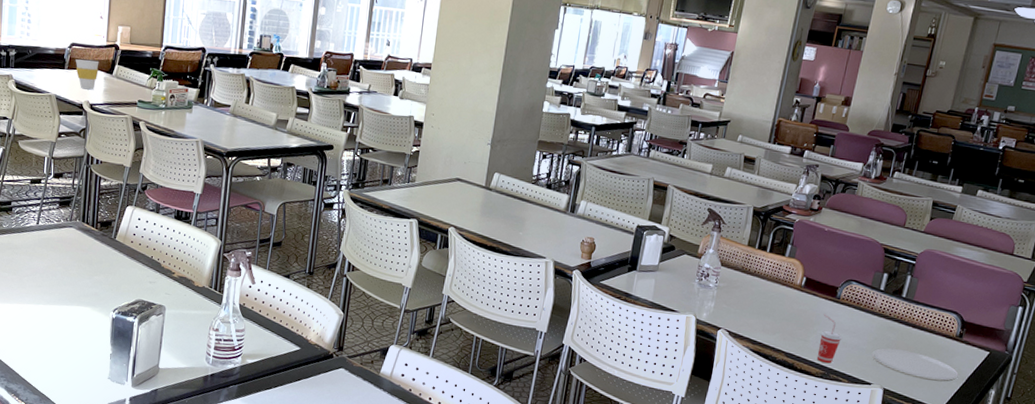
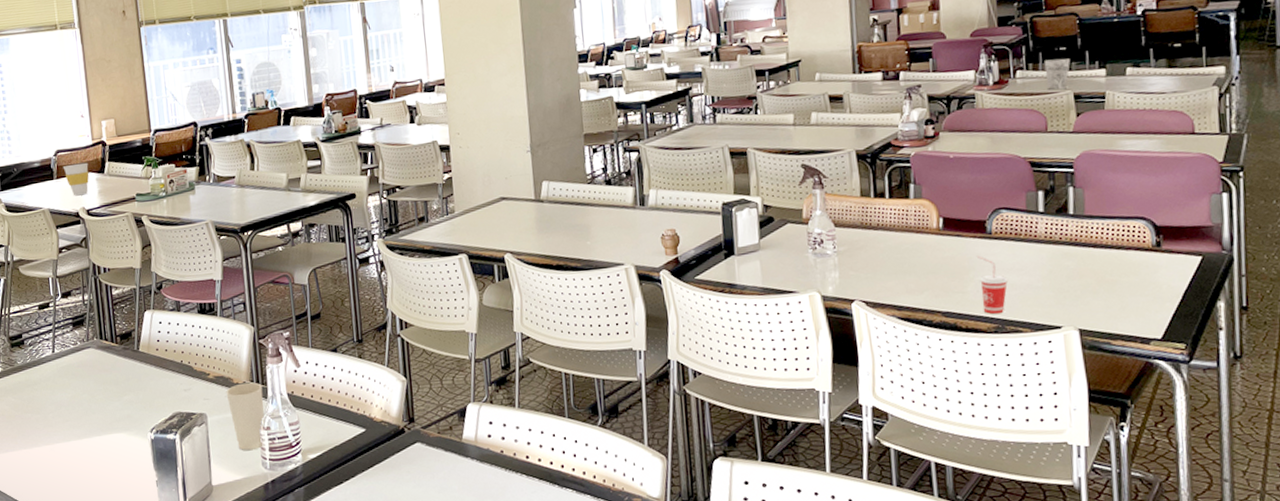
cup: none [186,287,219,346] -> present [226,382,265,451]
plate: present [871,348,959,382] -> none [1051,276,1171,308]
cup: none [914,168,938,196] -> present [1044,58,1070,91]

